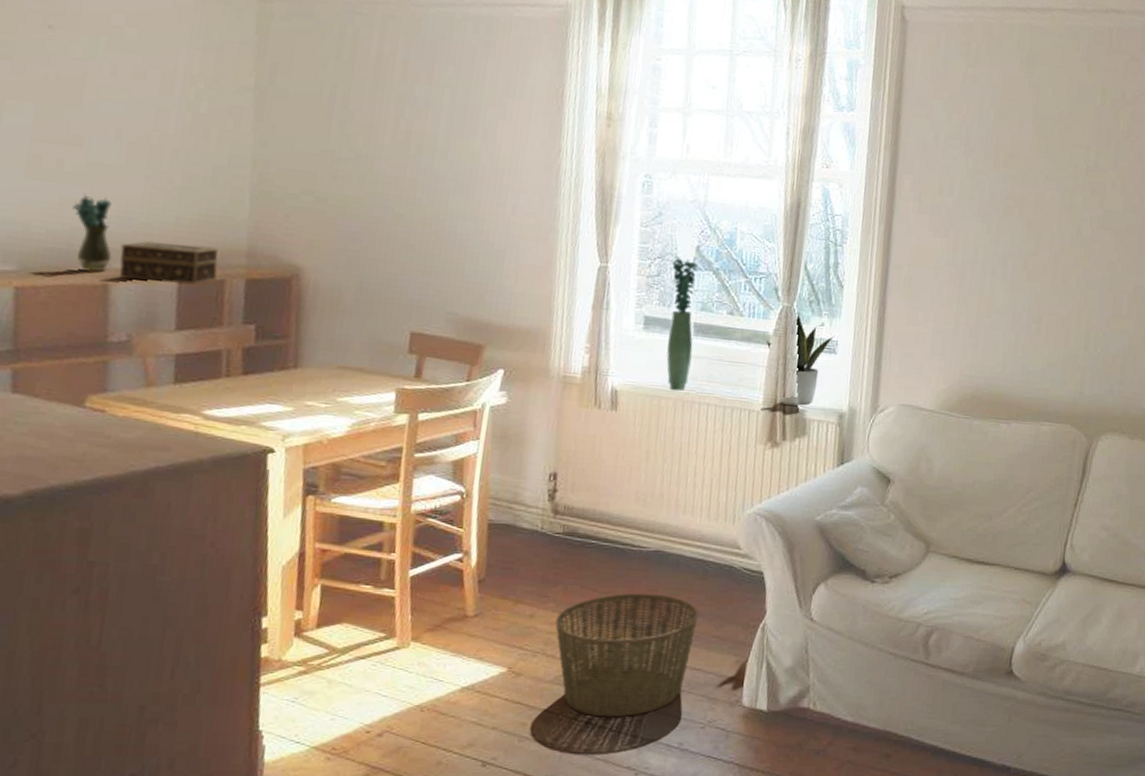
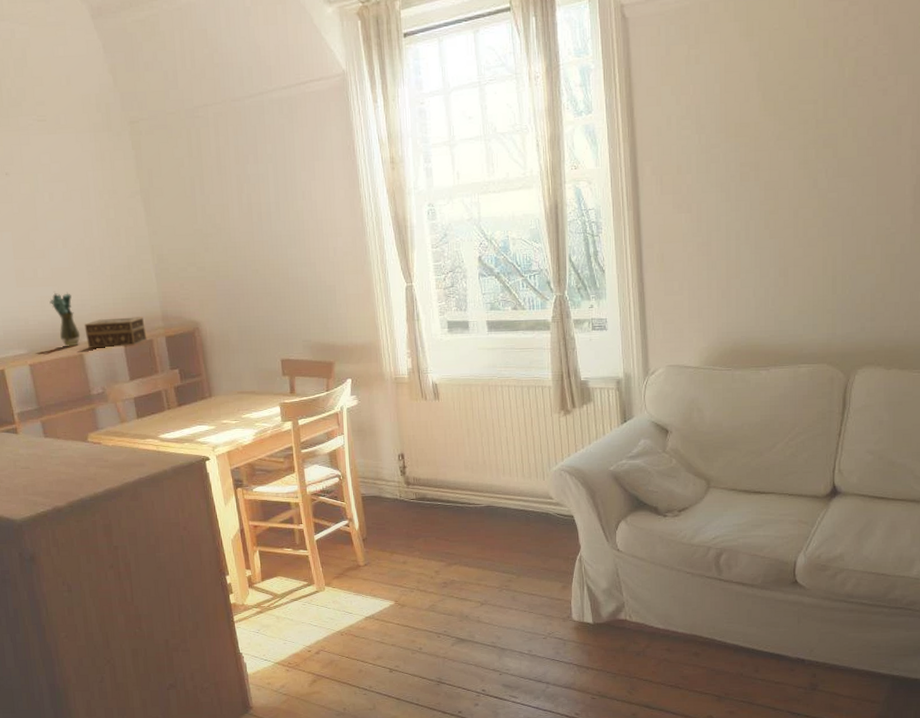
basket: present [555,593,699,718] -> none [422,539,528,634]
vase: present [666,253,698,392] -> none [461,266,490,379]
potted plant: present [766,311,834,406] -> none [547,298,603,379]

